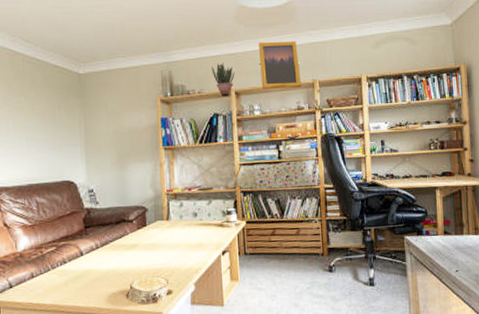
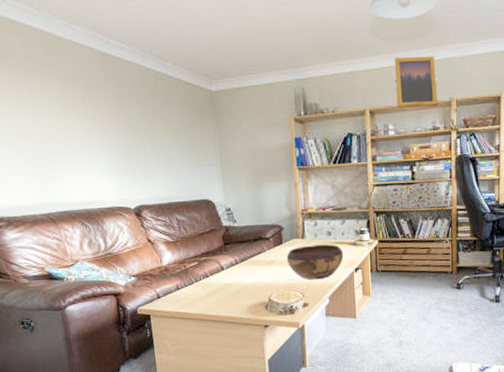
decorative bowl: none [150,226,210,265] -> present [286,244,344,280]
potted plant: present [211,62,235,97] -> none [345,79,370,116]

